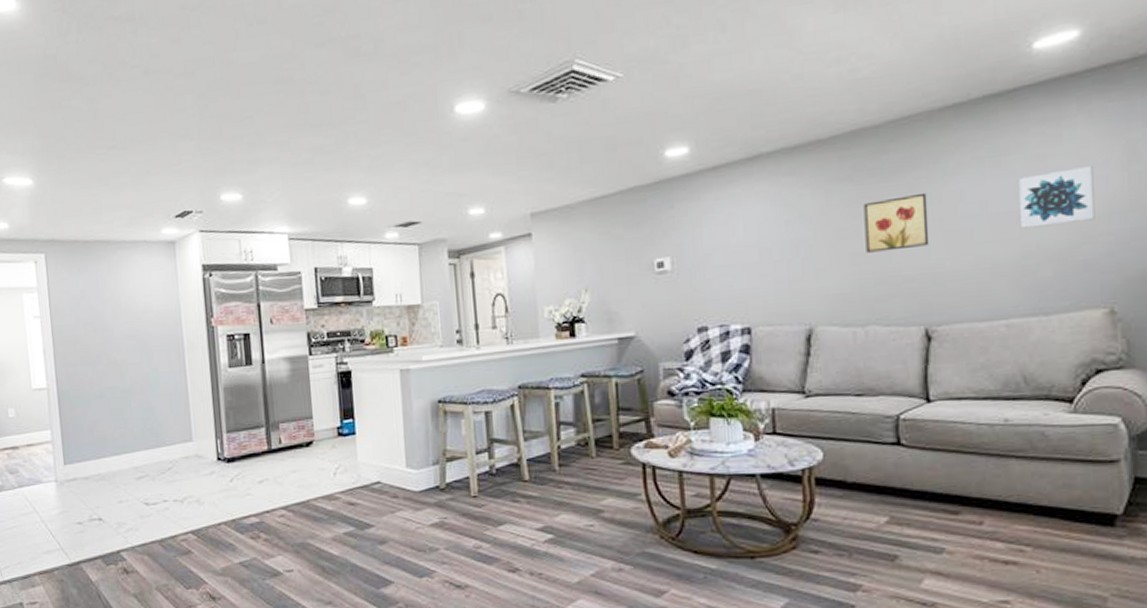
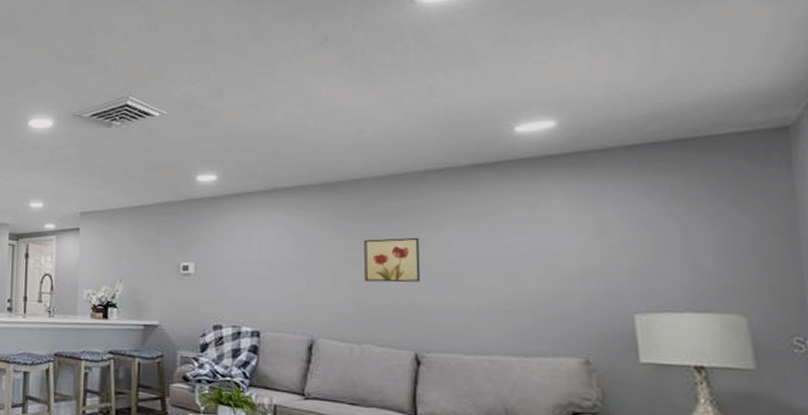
wall art: present [1019,165,1095,229] -> none [502,232,571,280]

